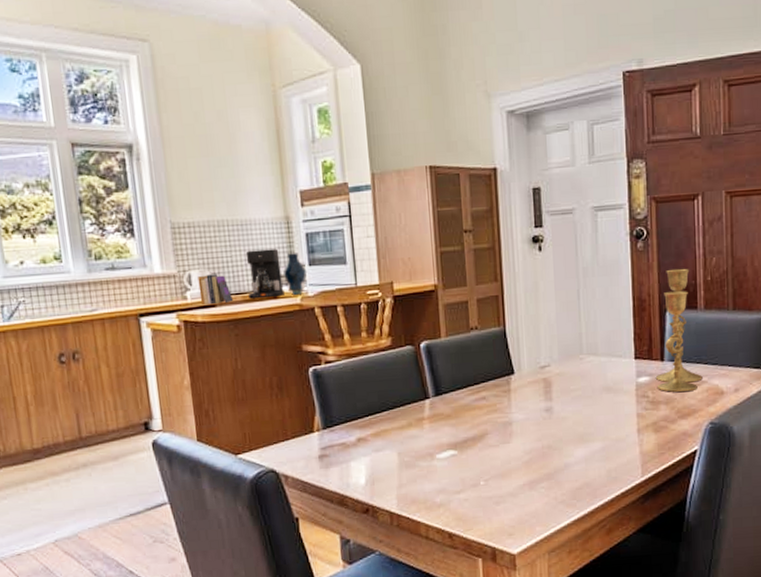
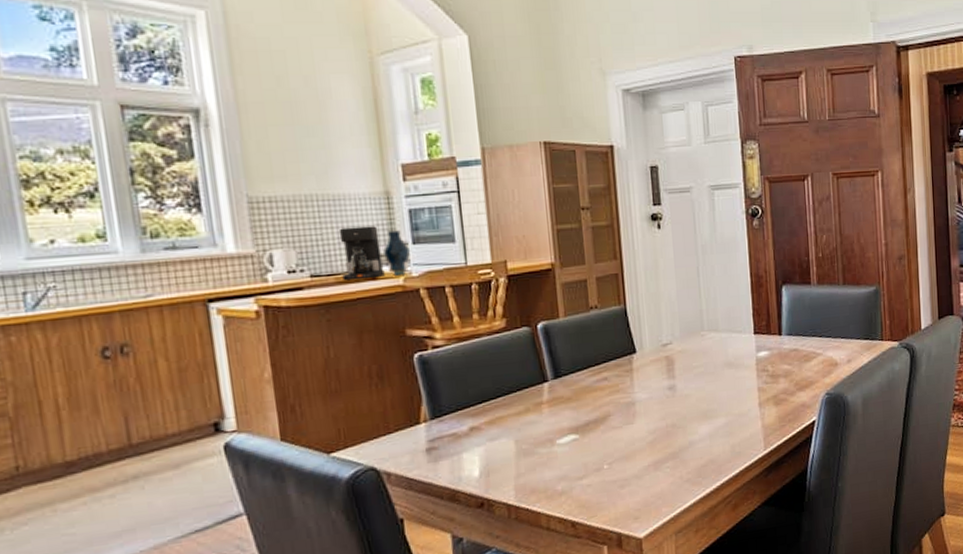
books: present [197,274,234,306] -> none [281,253,325,289]
candlestick: present [656,268,703,393] -> none [775,245,818,366]

